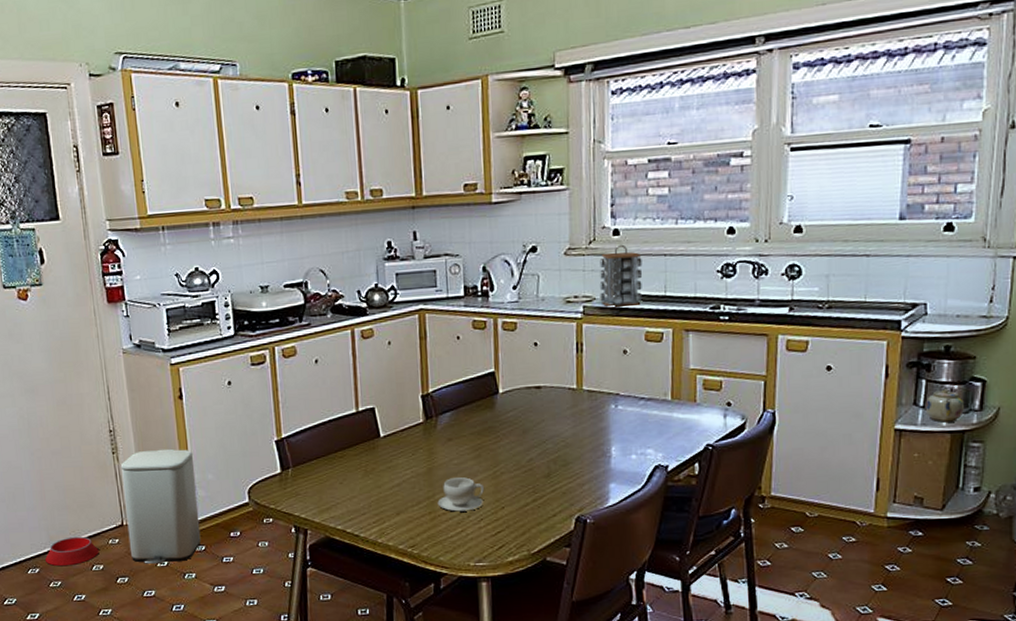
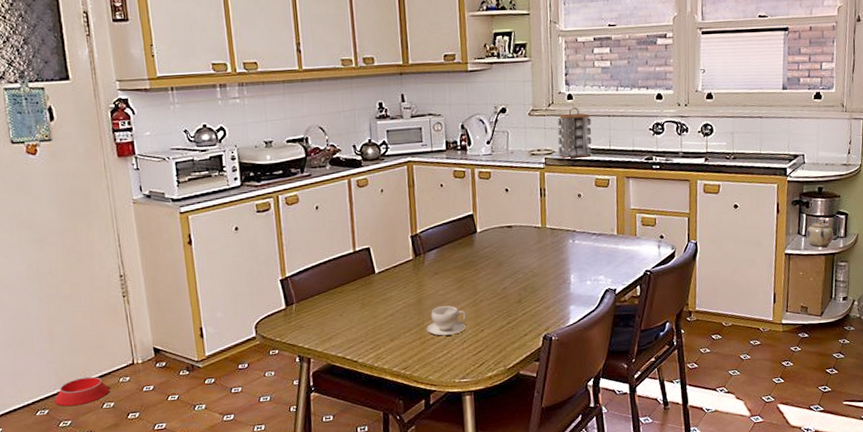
pedal bin: present [120,448,201,565] -> none [131,290,211,400]

